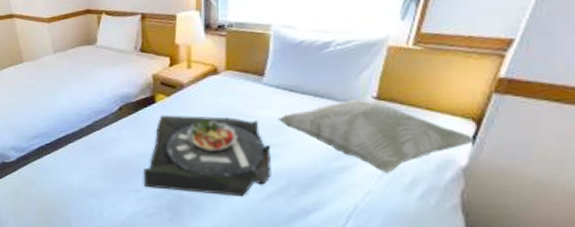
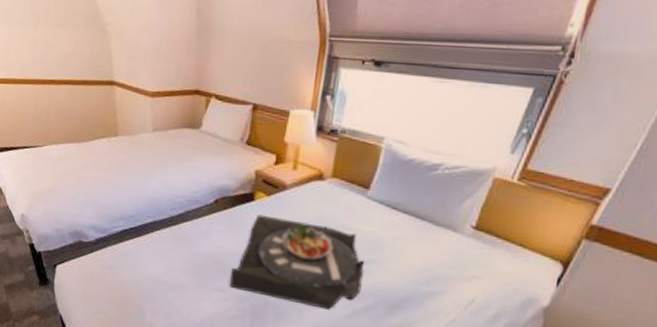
decorative pillow: present [277,100,476,173] -> none [375,226,561,304]

